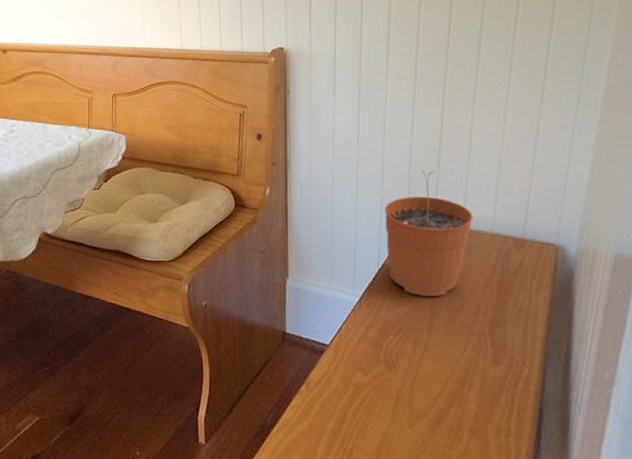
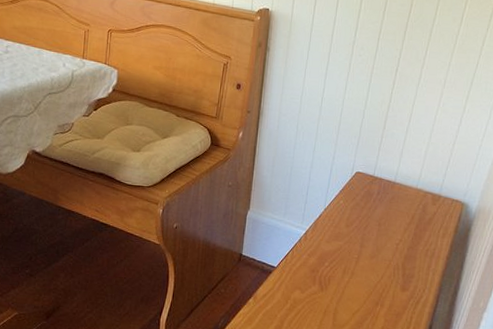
plant pot: present [384,169,473,296] -> none [332,130,405,235]

